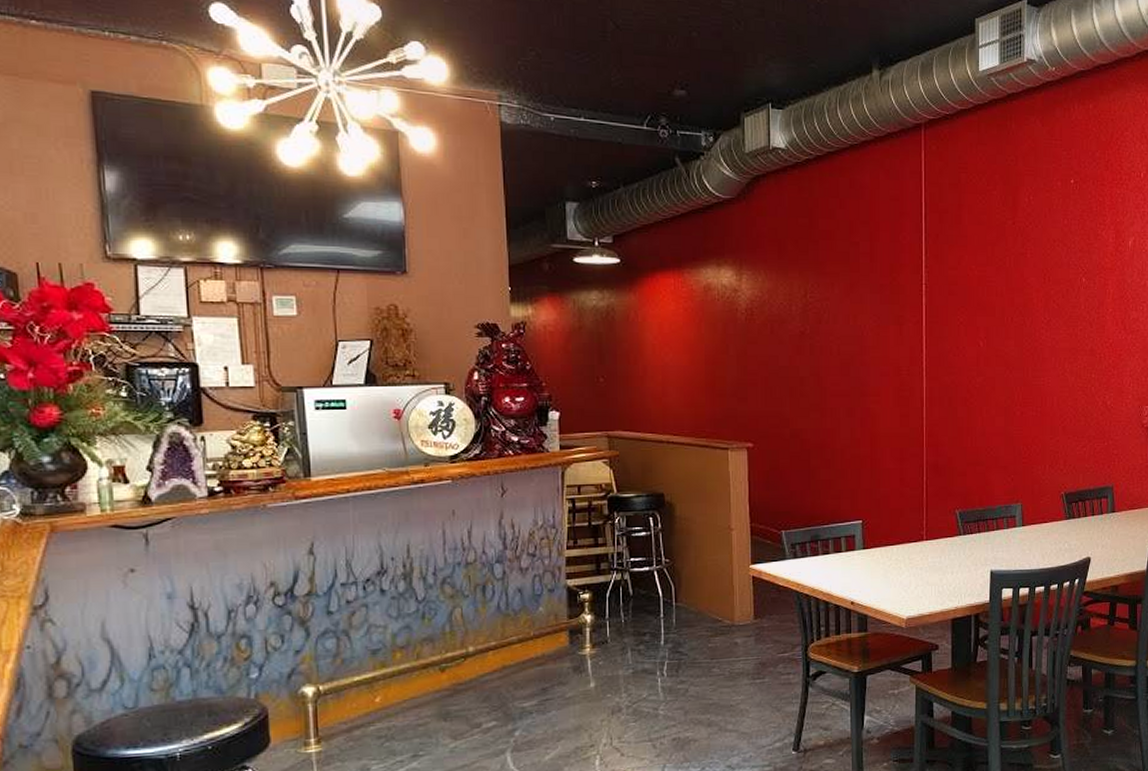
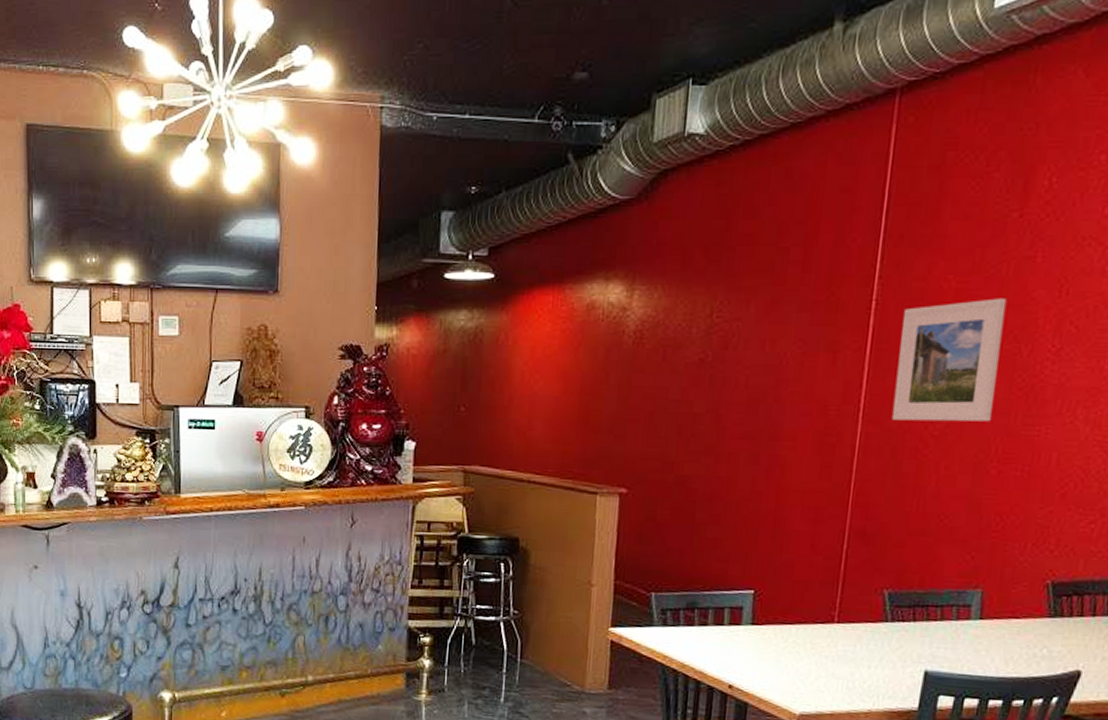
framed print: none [946,283,1012,377] -> present [891,298,1007,422]

